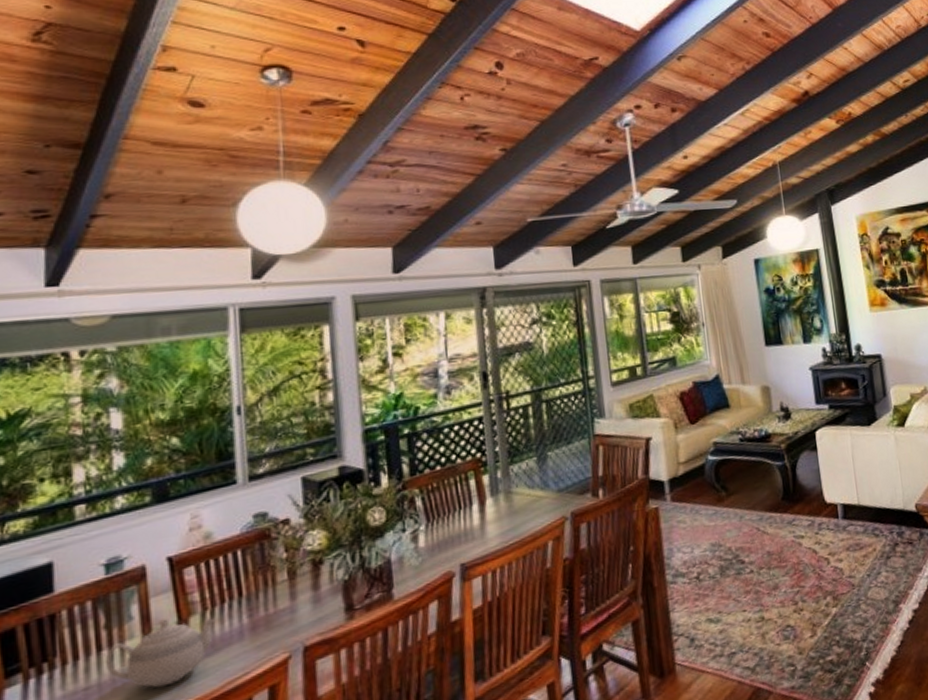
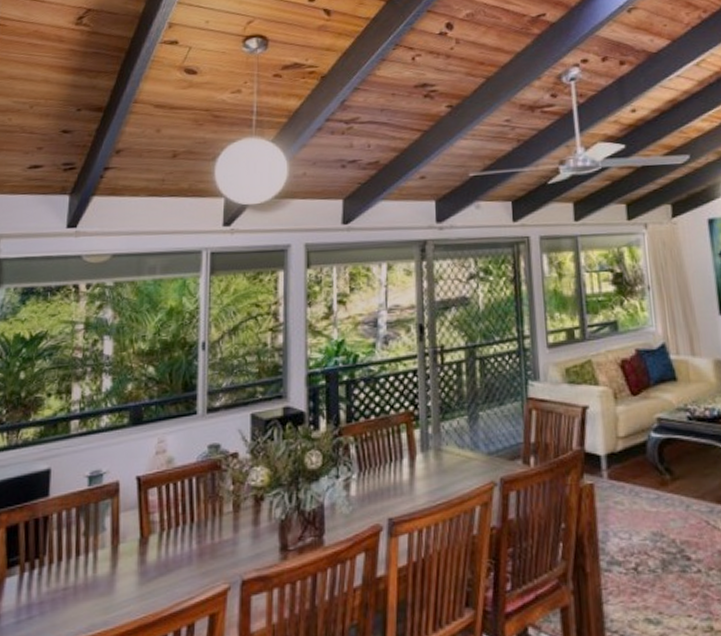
teapot: present [106,617,216,689] -> none [82,532,170,599]

